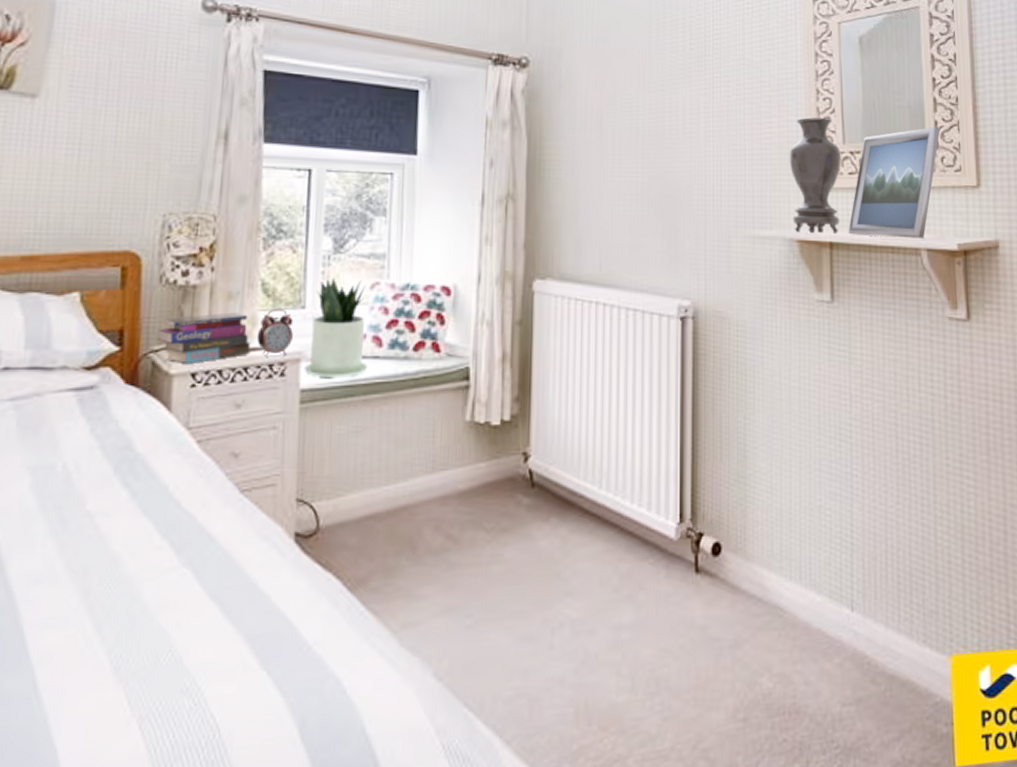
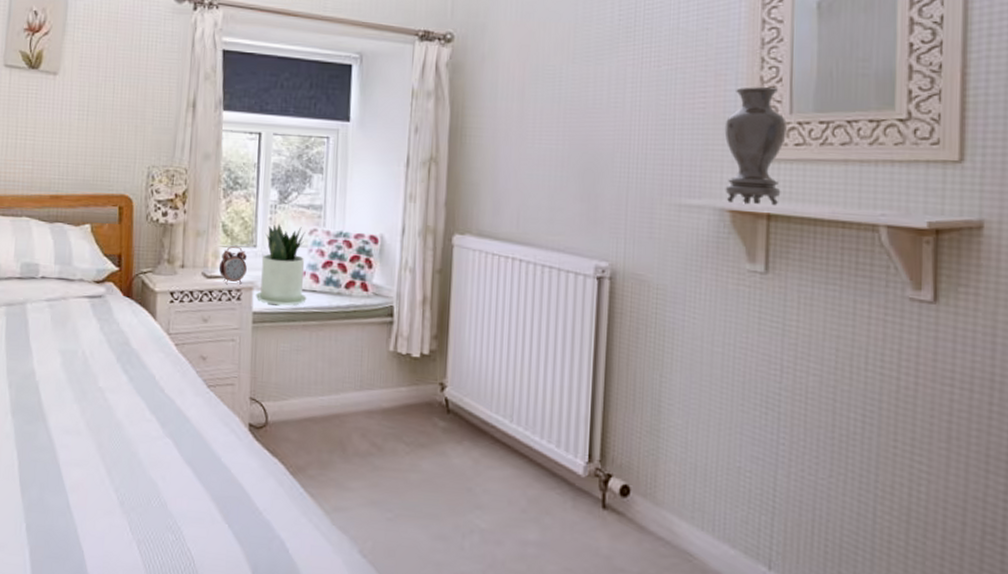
books: present [157,312,251,365] -> none [145,246,214,285]
picture frame: present [848,126,940,238] -> none [789,96,915,215]

